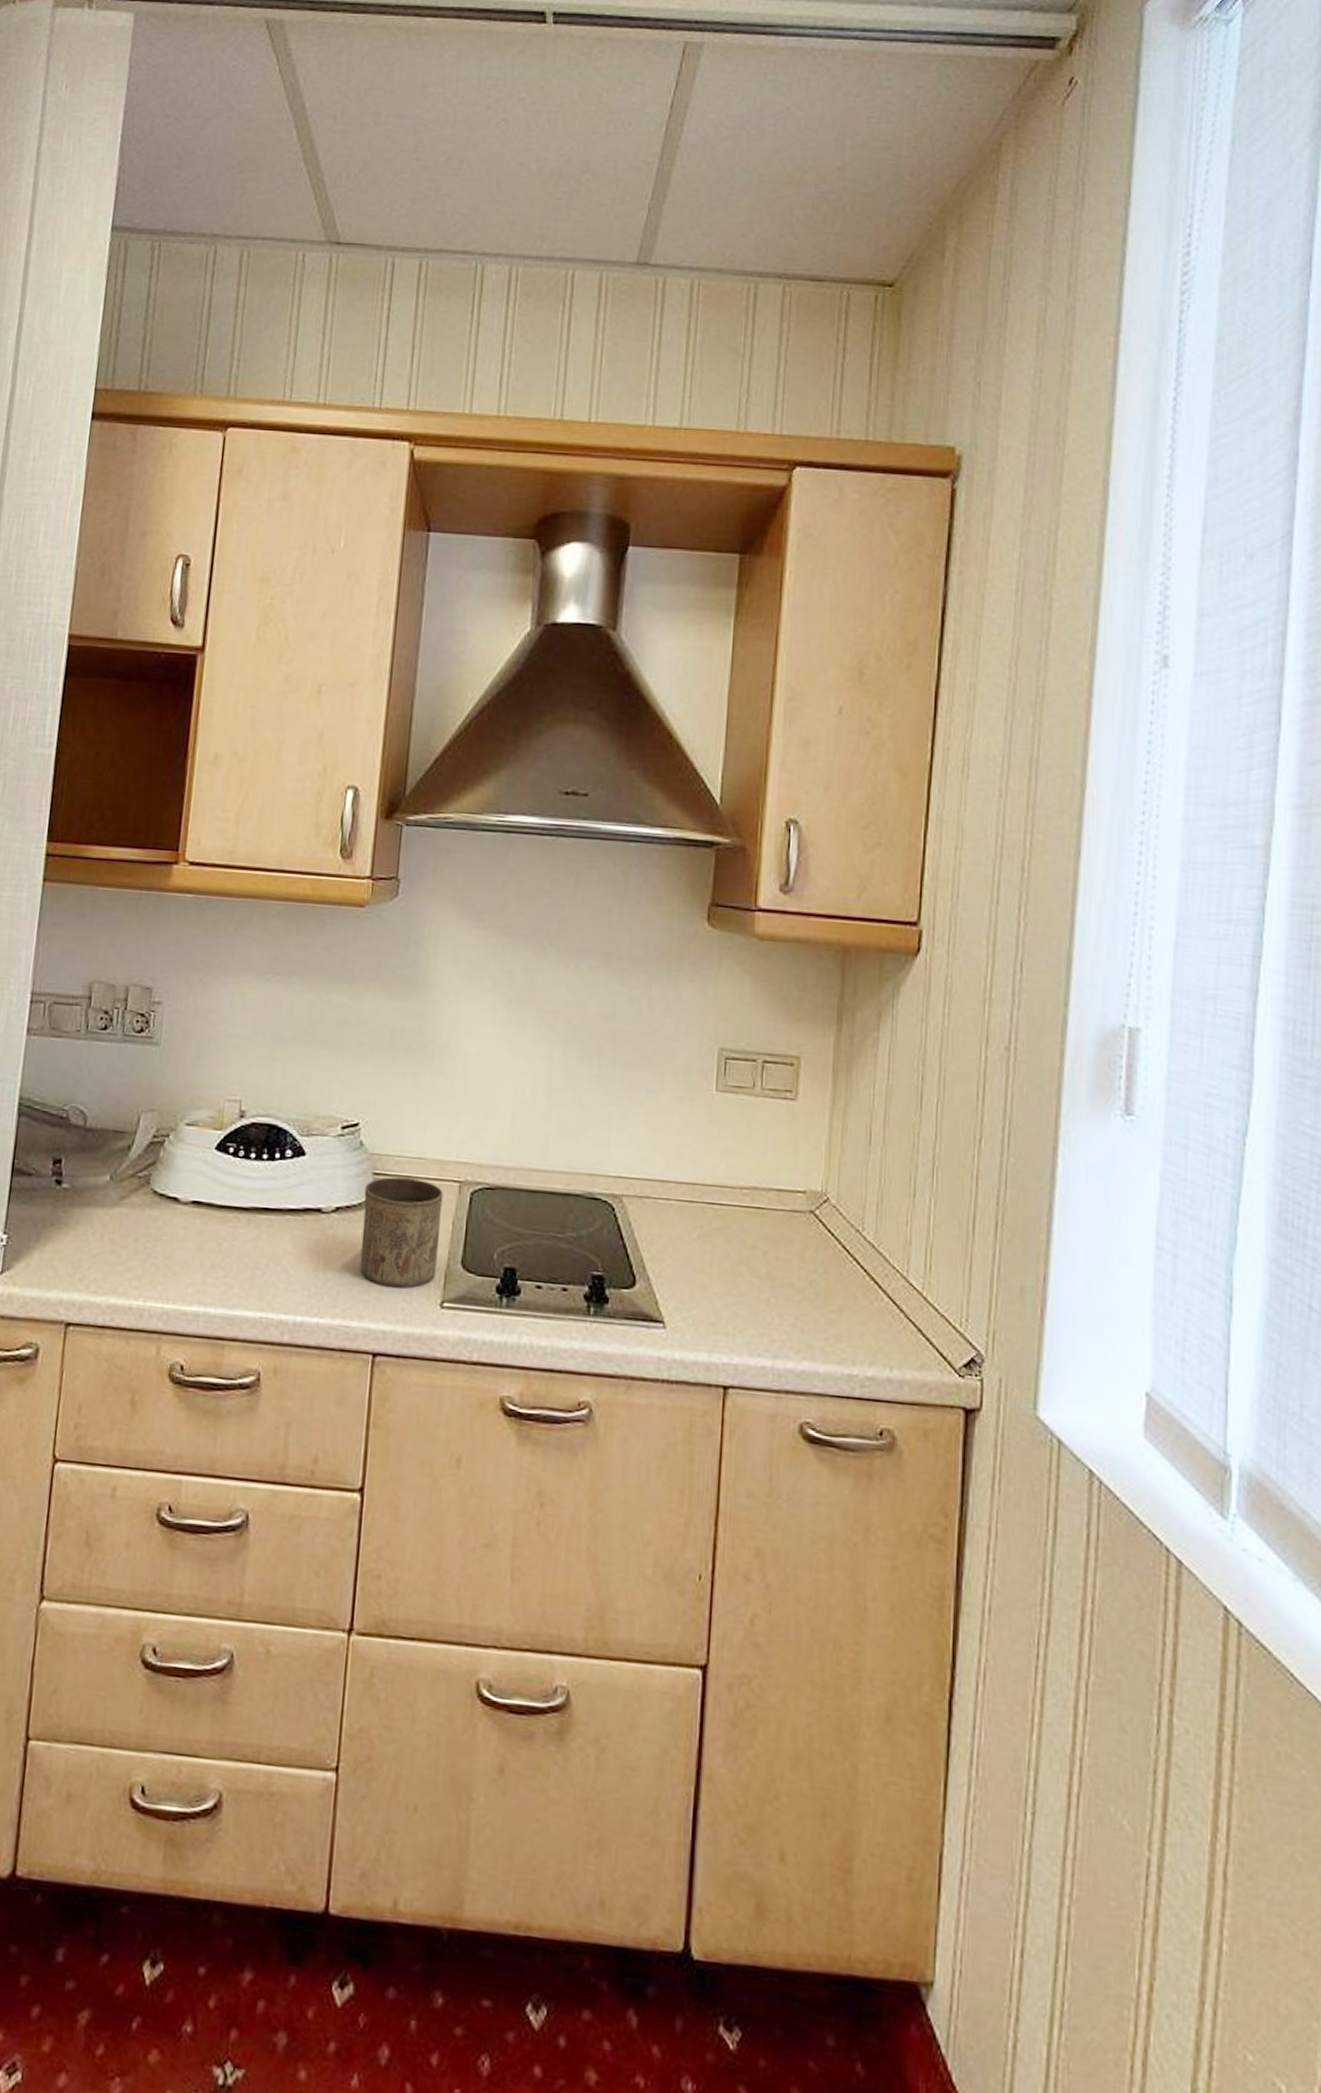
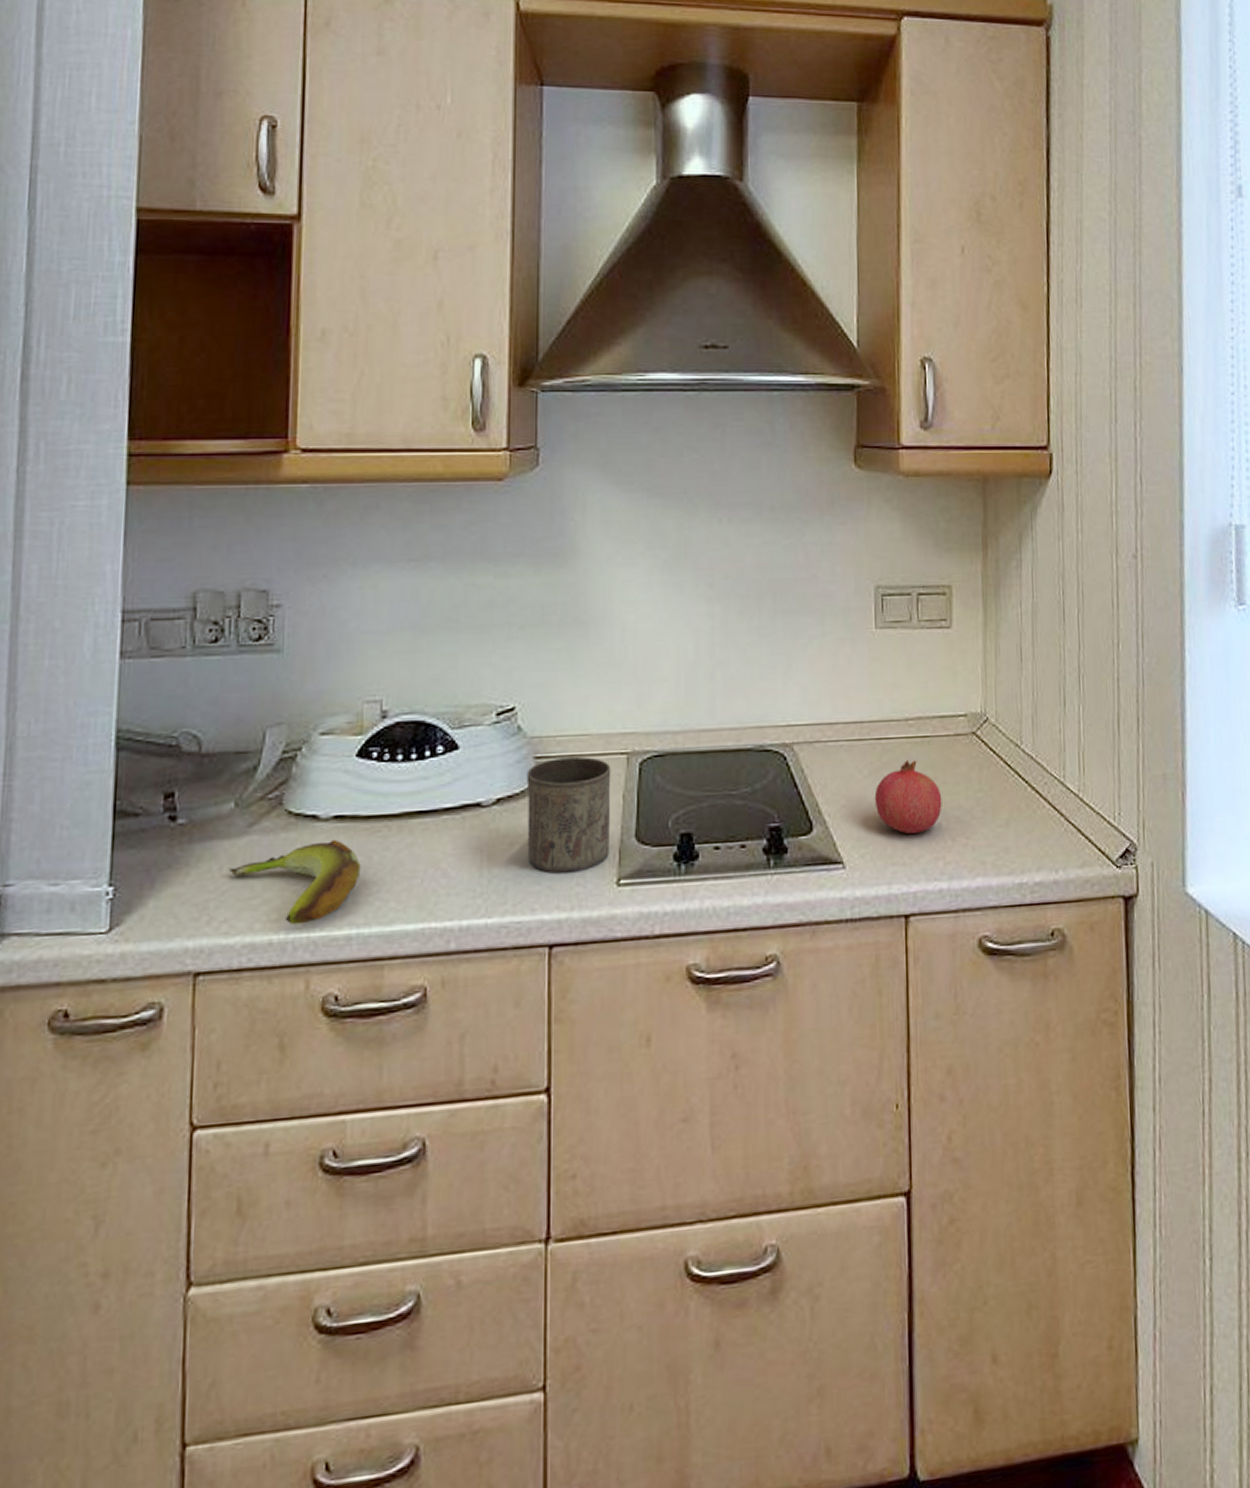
banana: none [101,1222,212,1295] -> present [229,839,361,925]
fruit: none [701,1228,773,1305] -> present [874,759,942,834]

